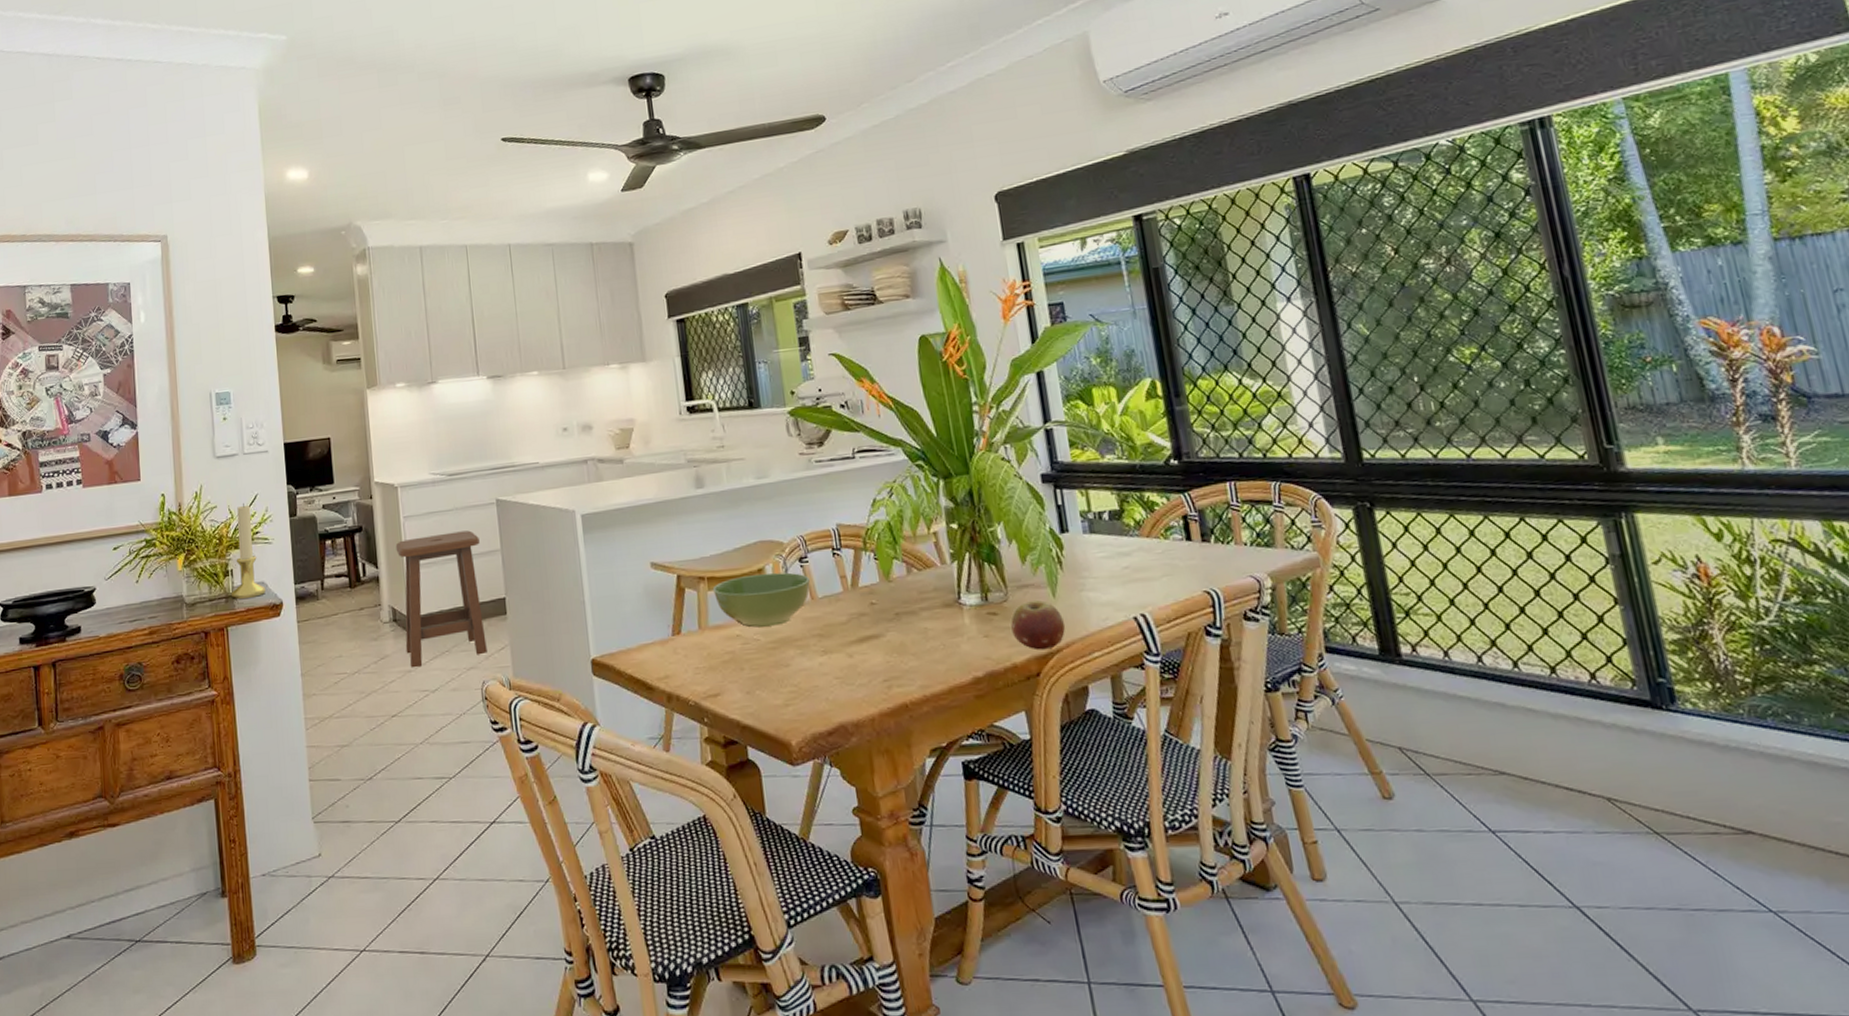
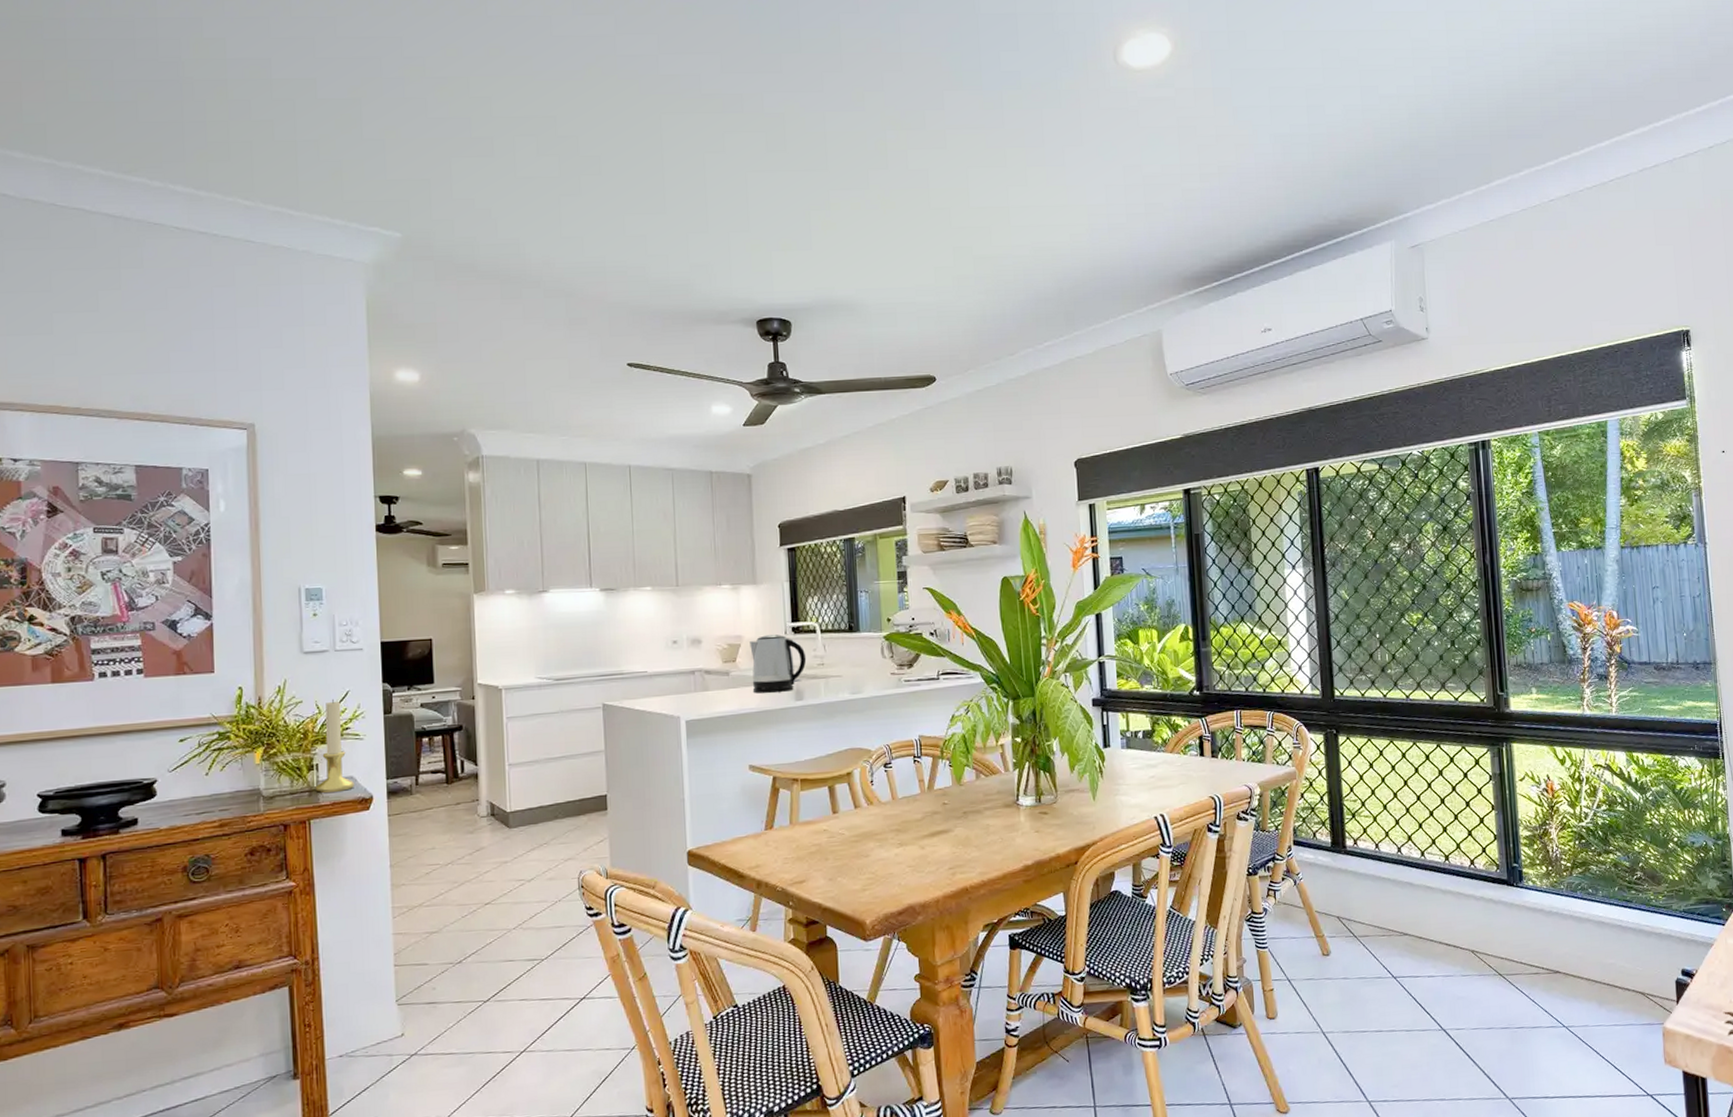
stool: present [395,530,487,668] -> none [497,732,586,859]
kettle: none [643,415,705,483] -> present [750,634,807,694]
bowl: present [712,572,810,628] -> none [804,776,892,824]
fruit: present [1011,600,1066,651] -> none [1058,802,1101,843]

